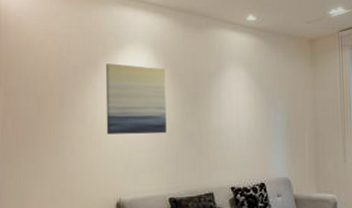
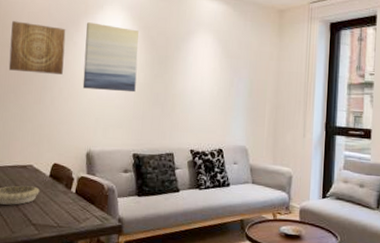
wall art: none [16,67,82,123] -> present [8,21,66,74]

